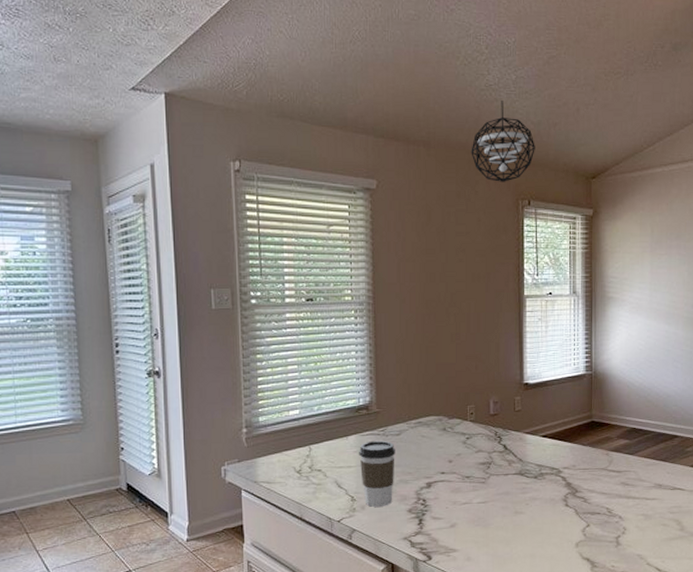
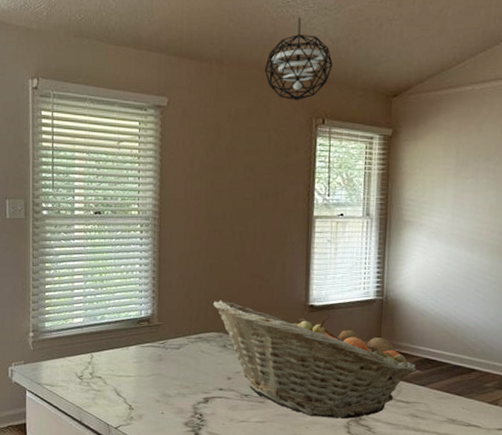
coffee cup: present [359,440,395,507] -> none [139,352,174,417]
fruit basket: none [431,383,625,493] -> present [213,300,416,419]

